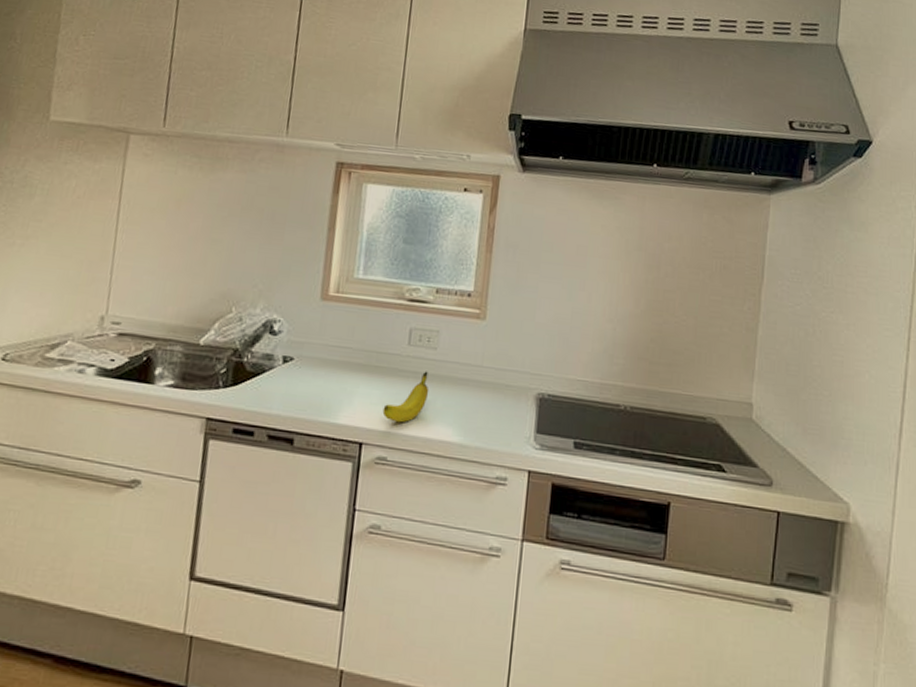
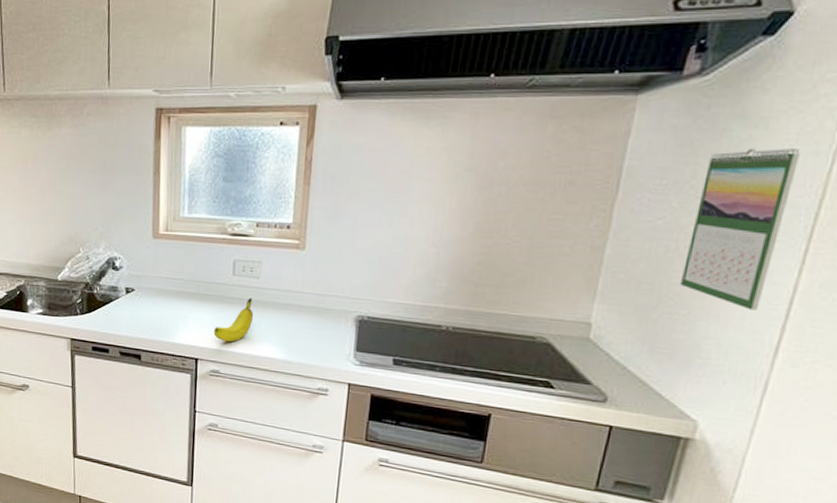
calendar: none [821,247,892,393] -> present [681,147,801,310]

